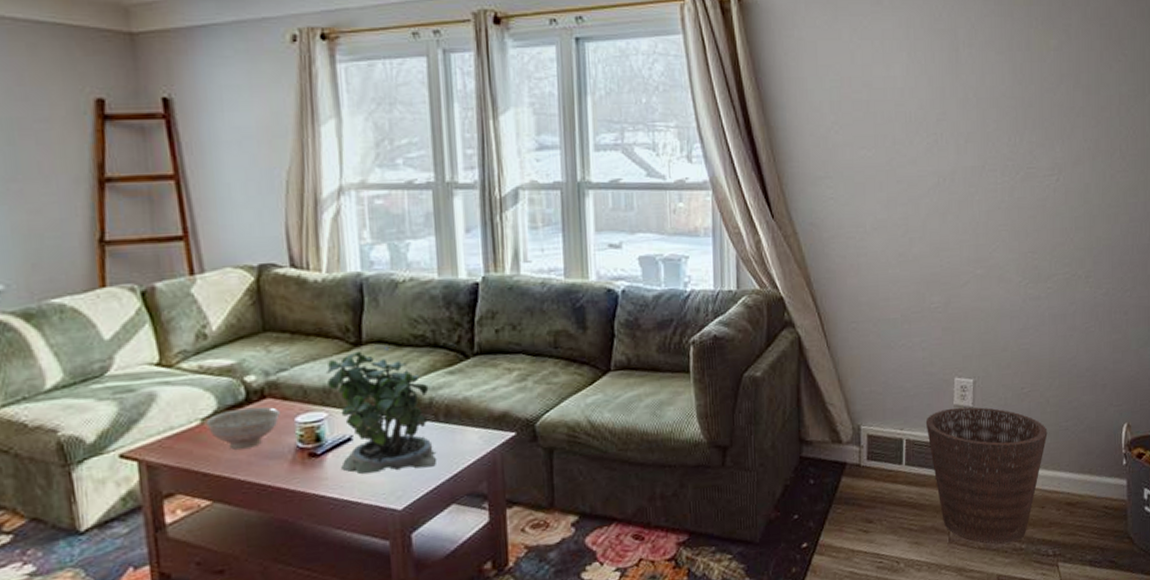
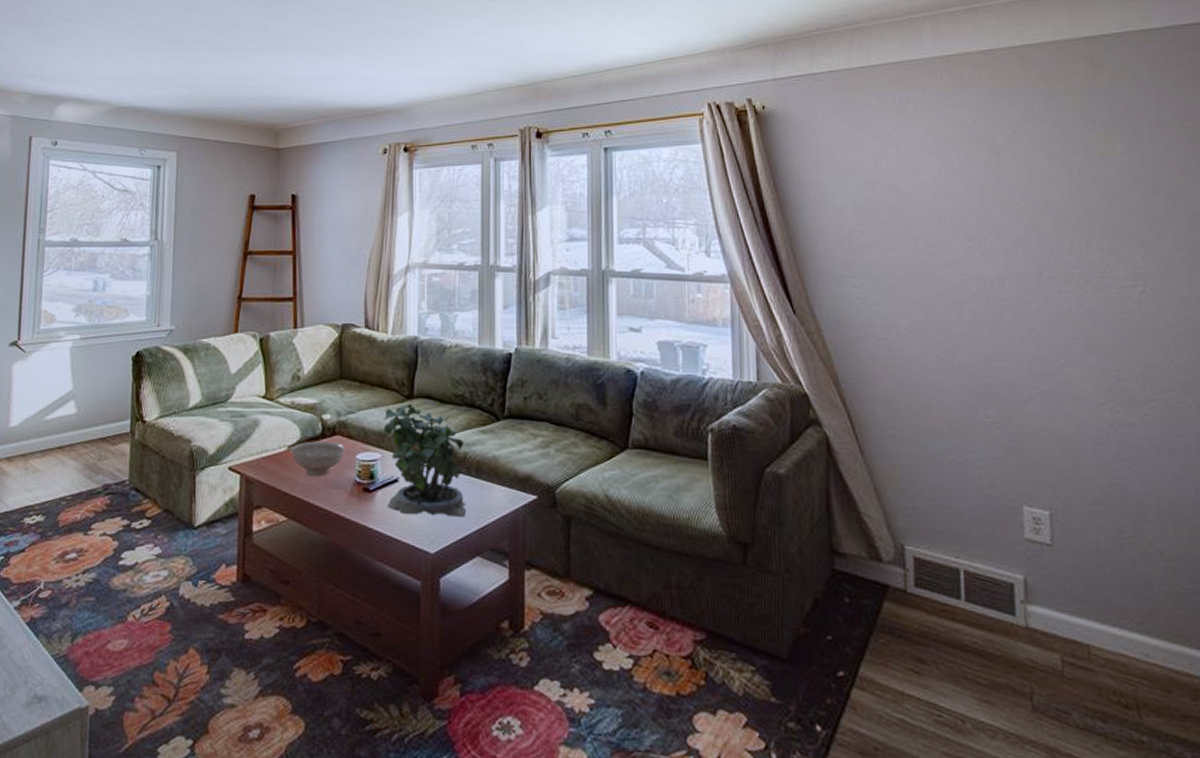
basket: present [925,407,1048,545] -> none [988,542,1165,731]

